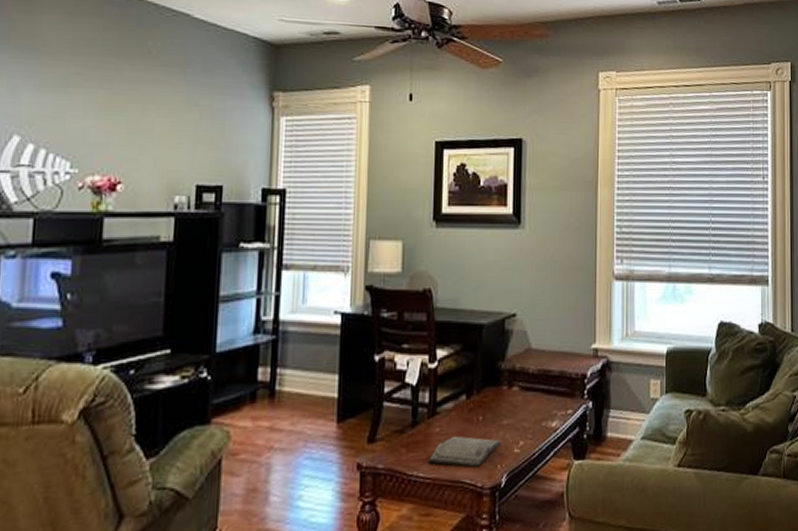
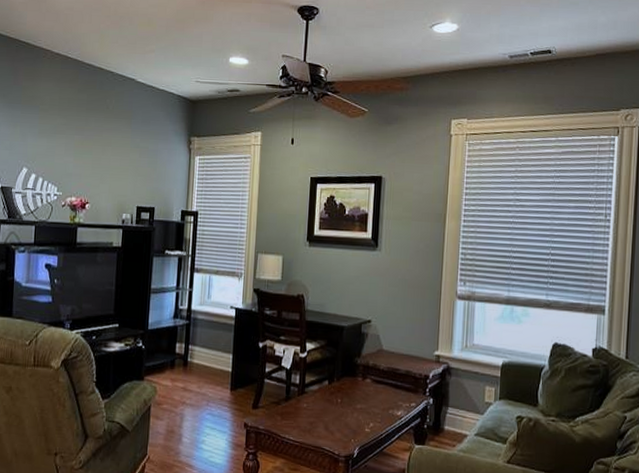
diary: present [428,435,501,468] -> none [297,411,355,440]

